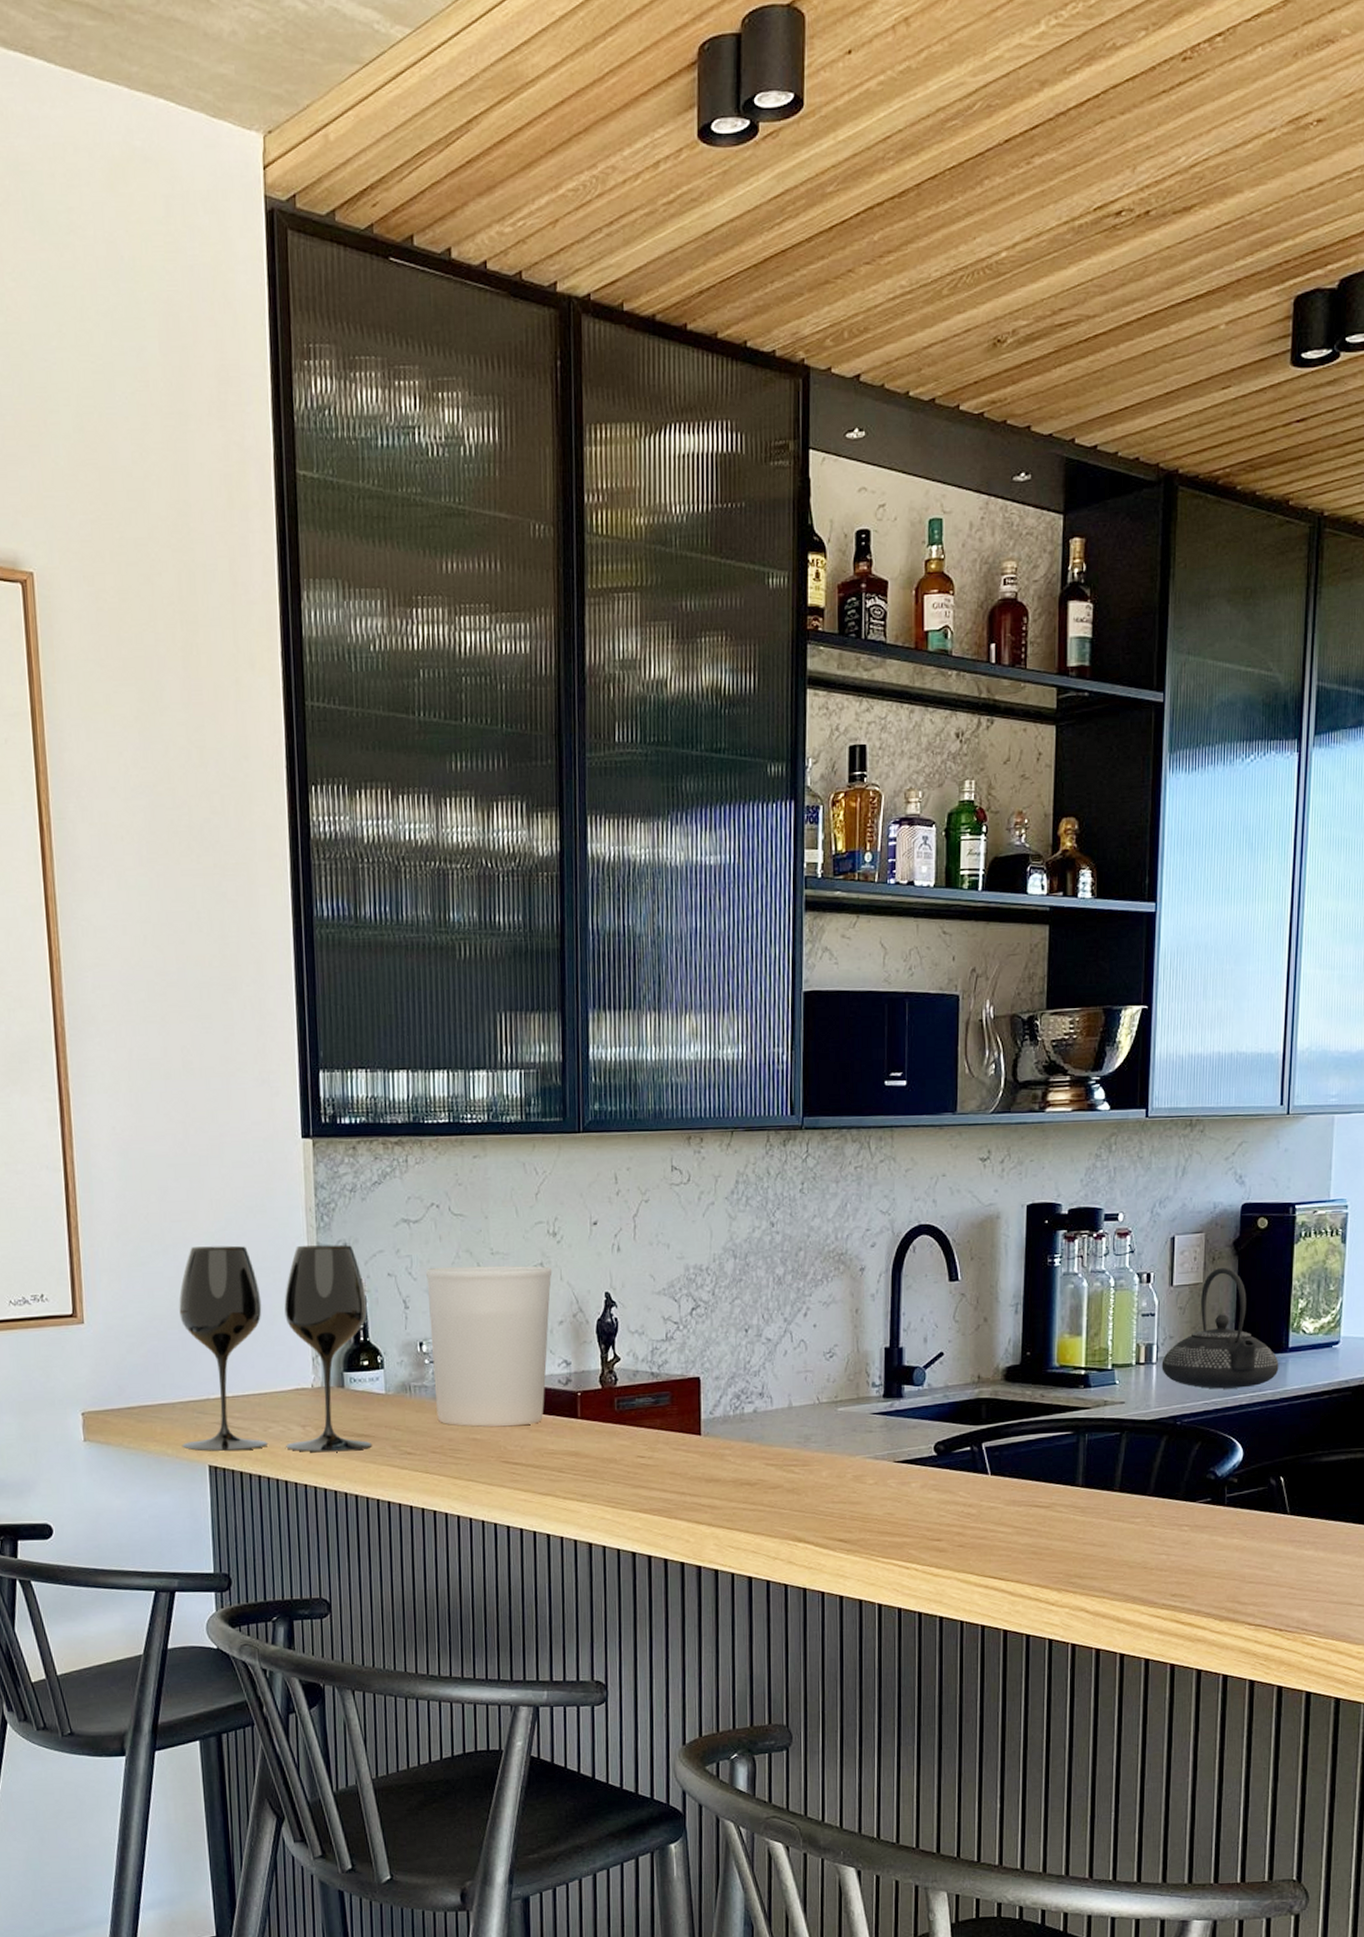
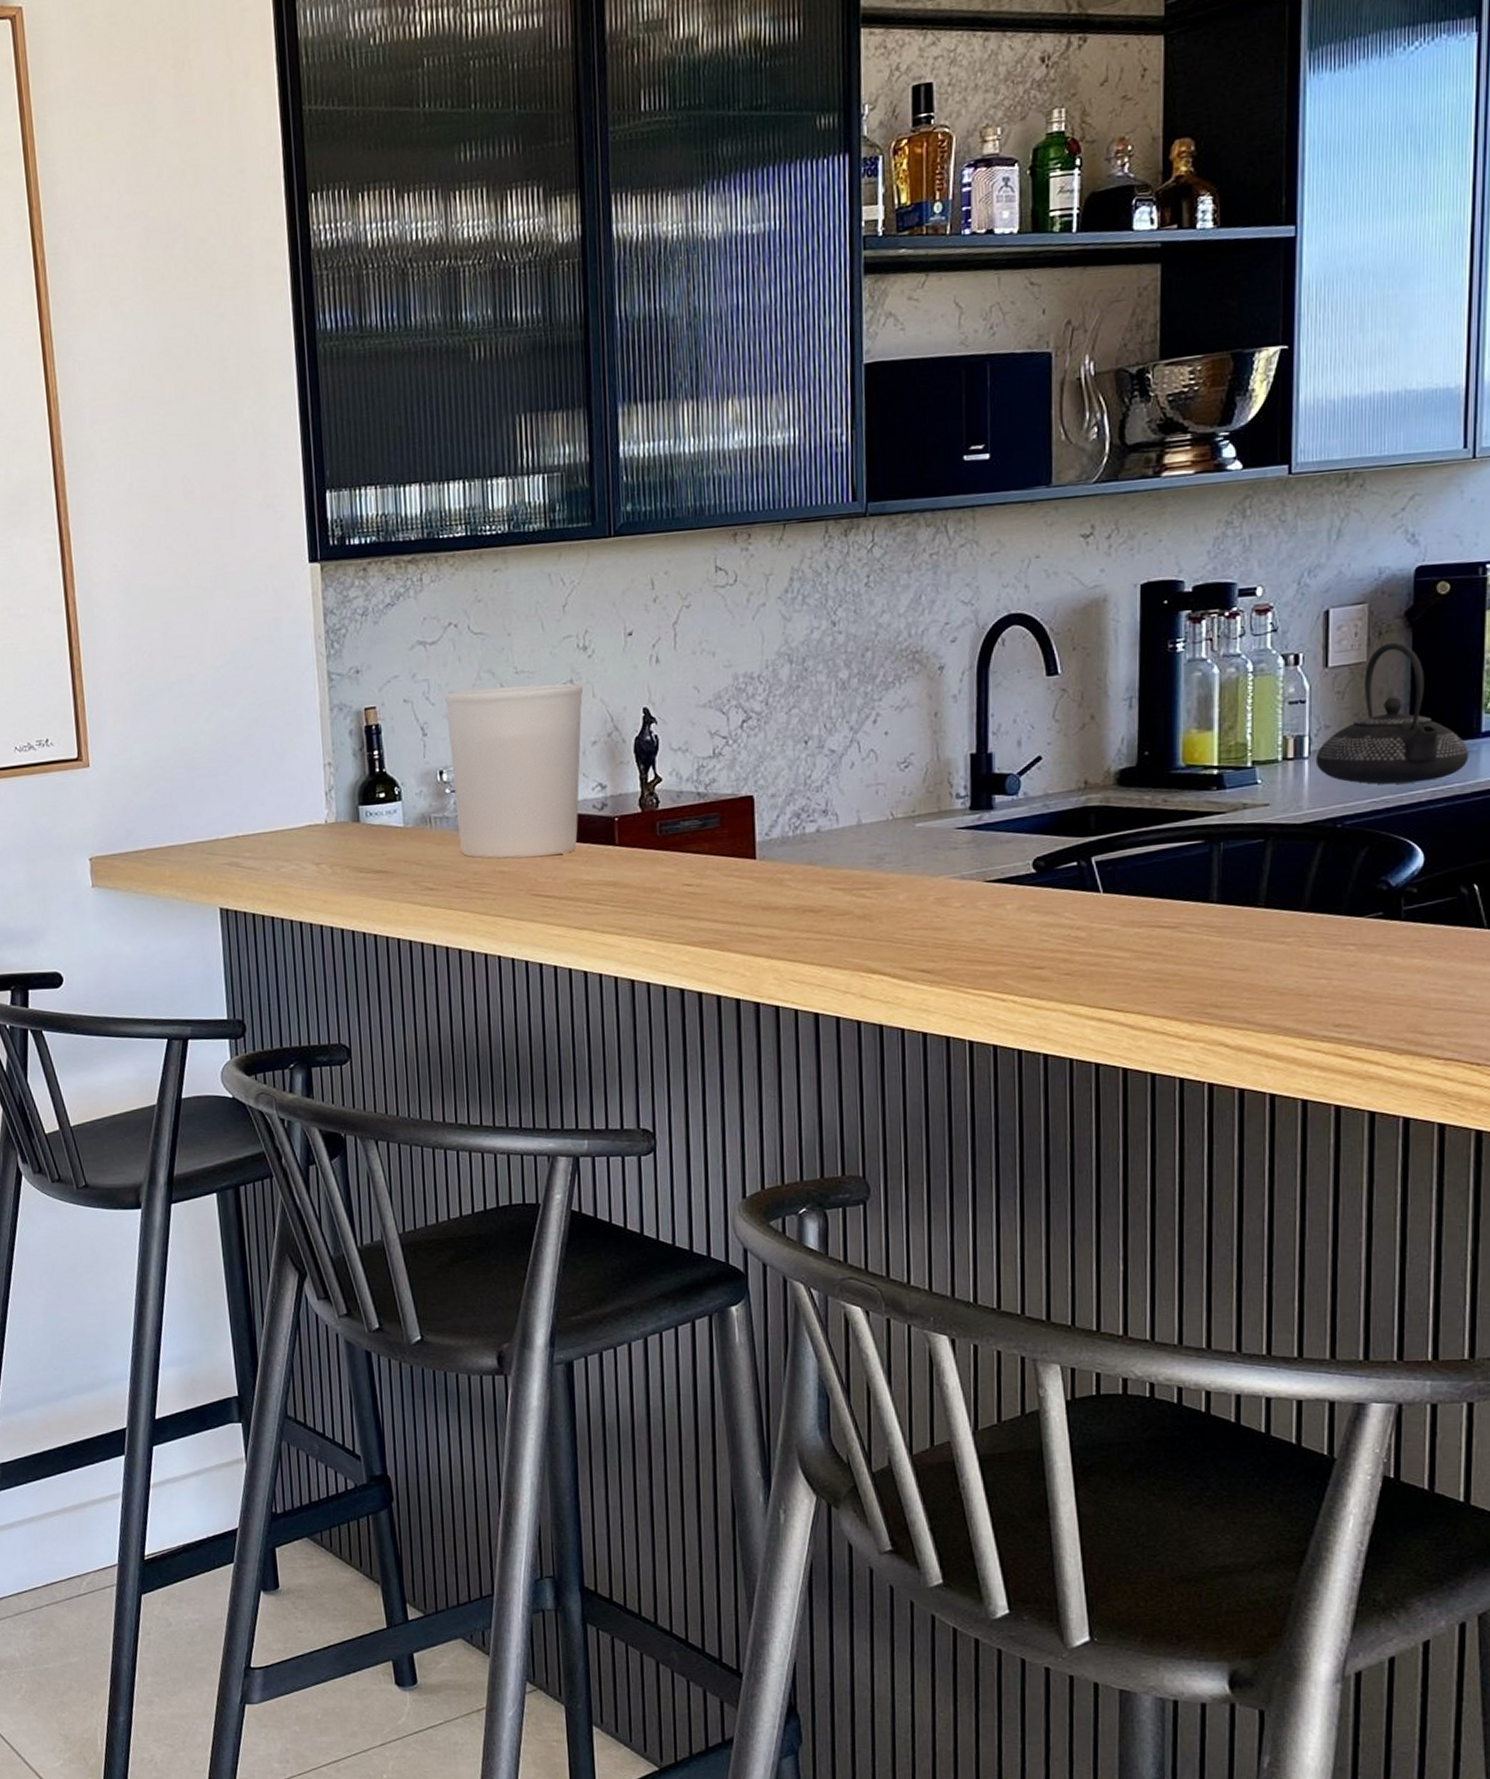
wine glass: present [179,1244,373,1453] -> none [185,672,391,894]

